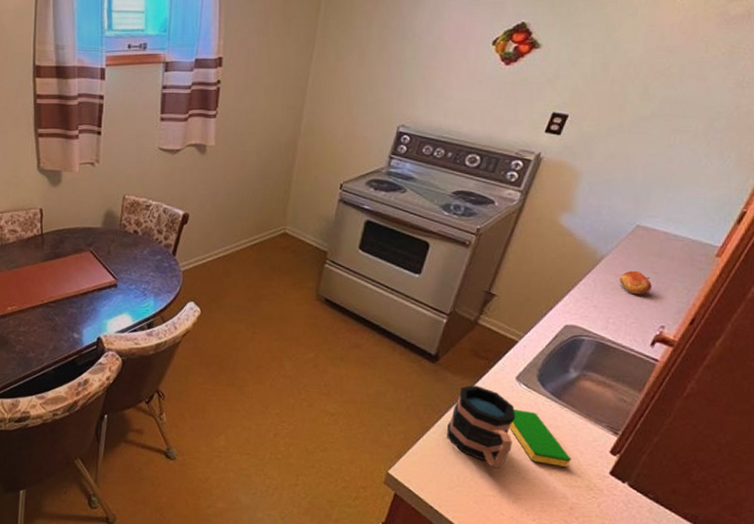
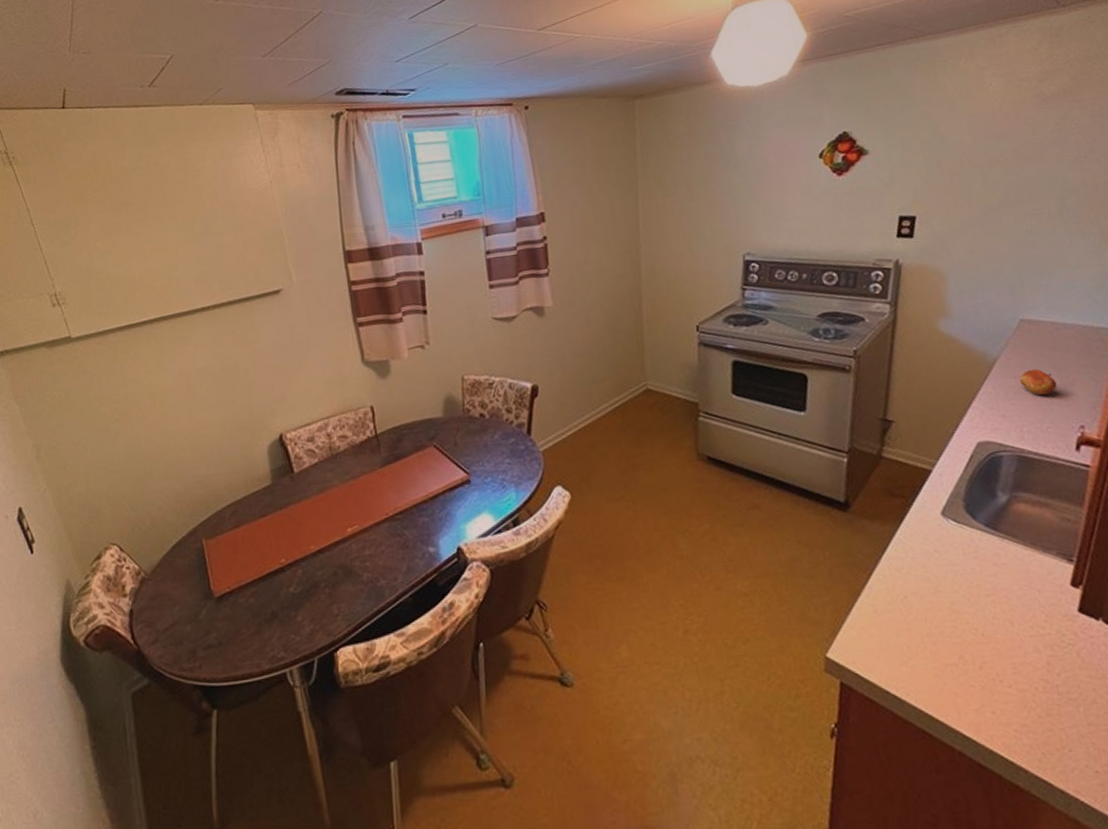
mug: present [447,385,516,469] -> none [879,529,960,629]
dish sponge: present [509,410,571,467] -> none [949,550,1031,613]

